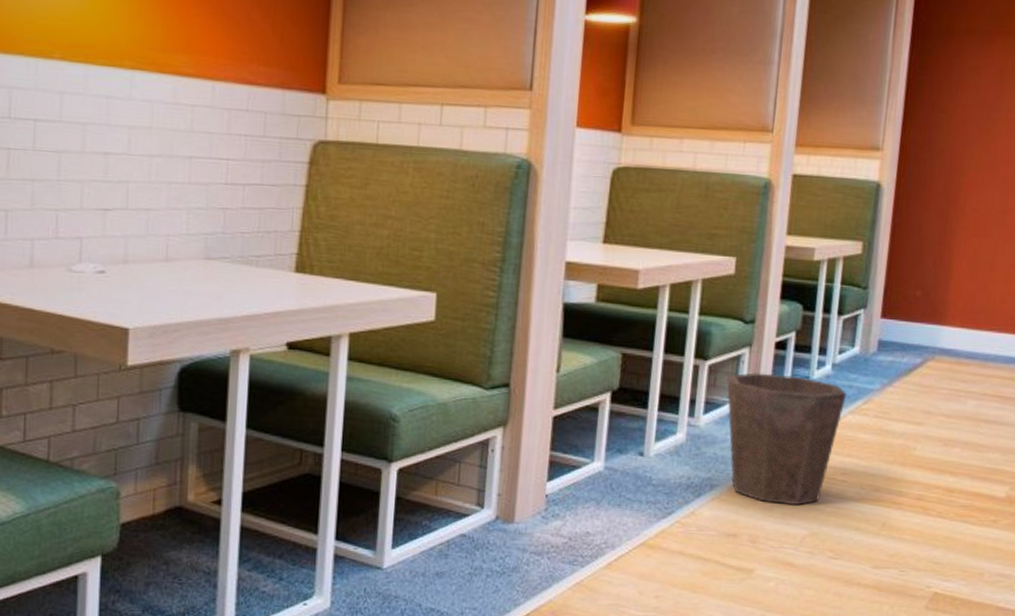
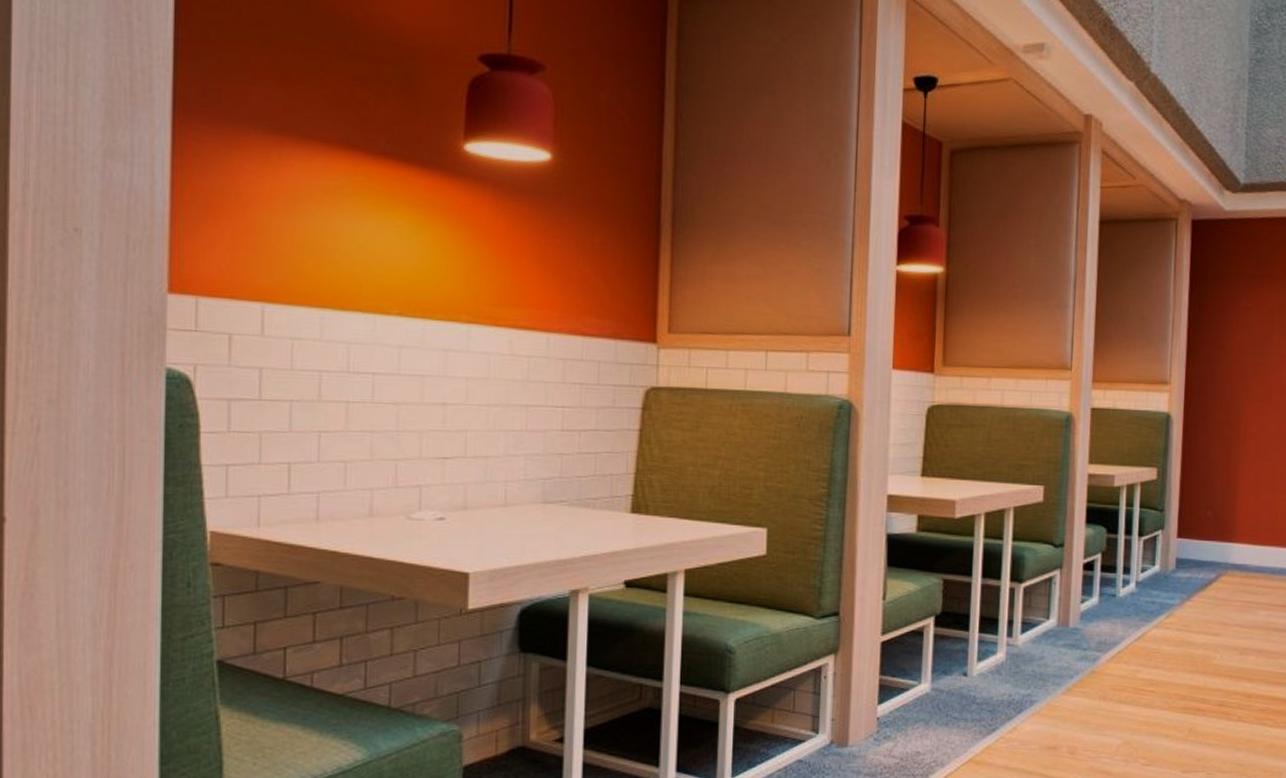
waste bin: present [727,372,847,505] -> none [1041,593,1151,716]

